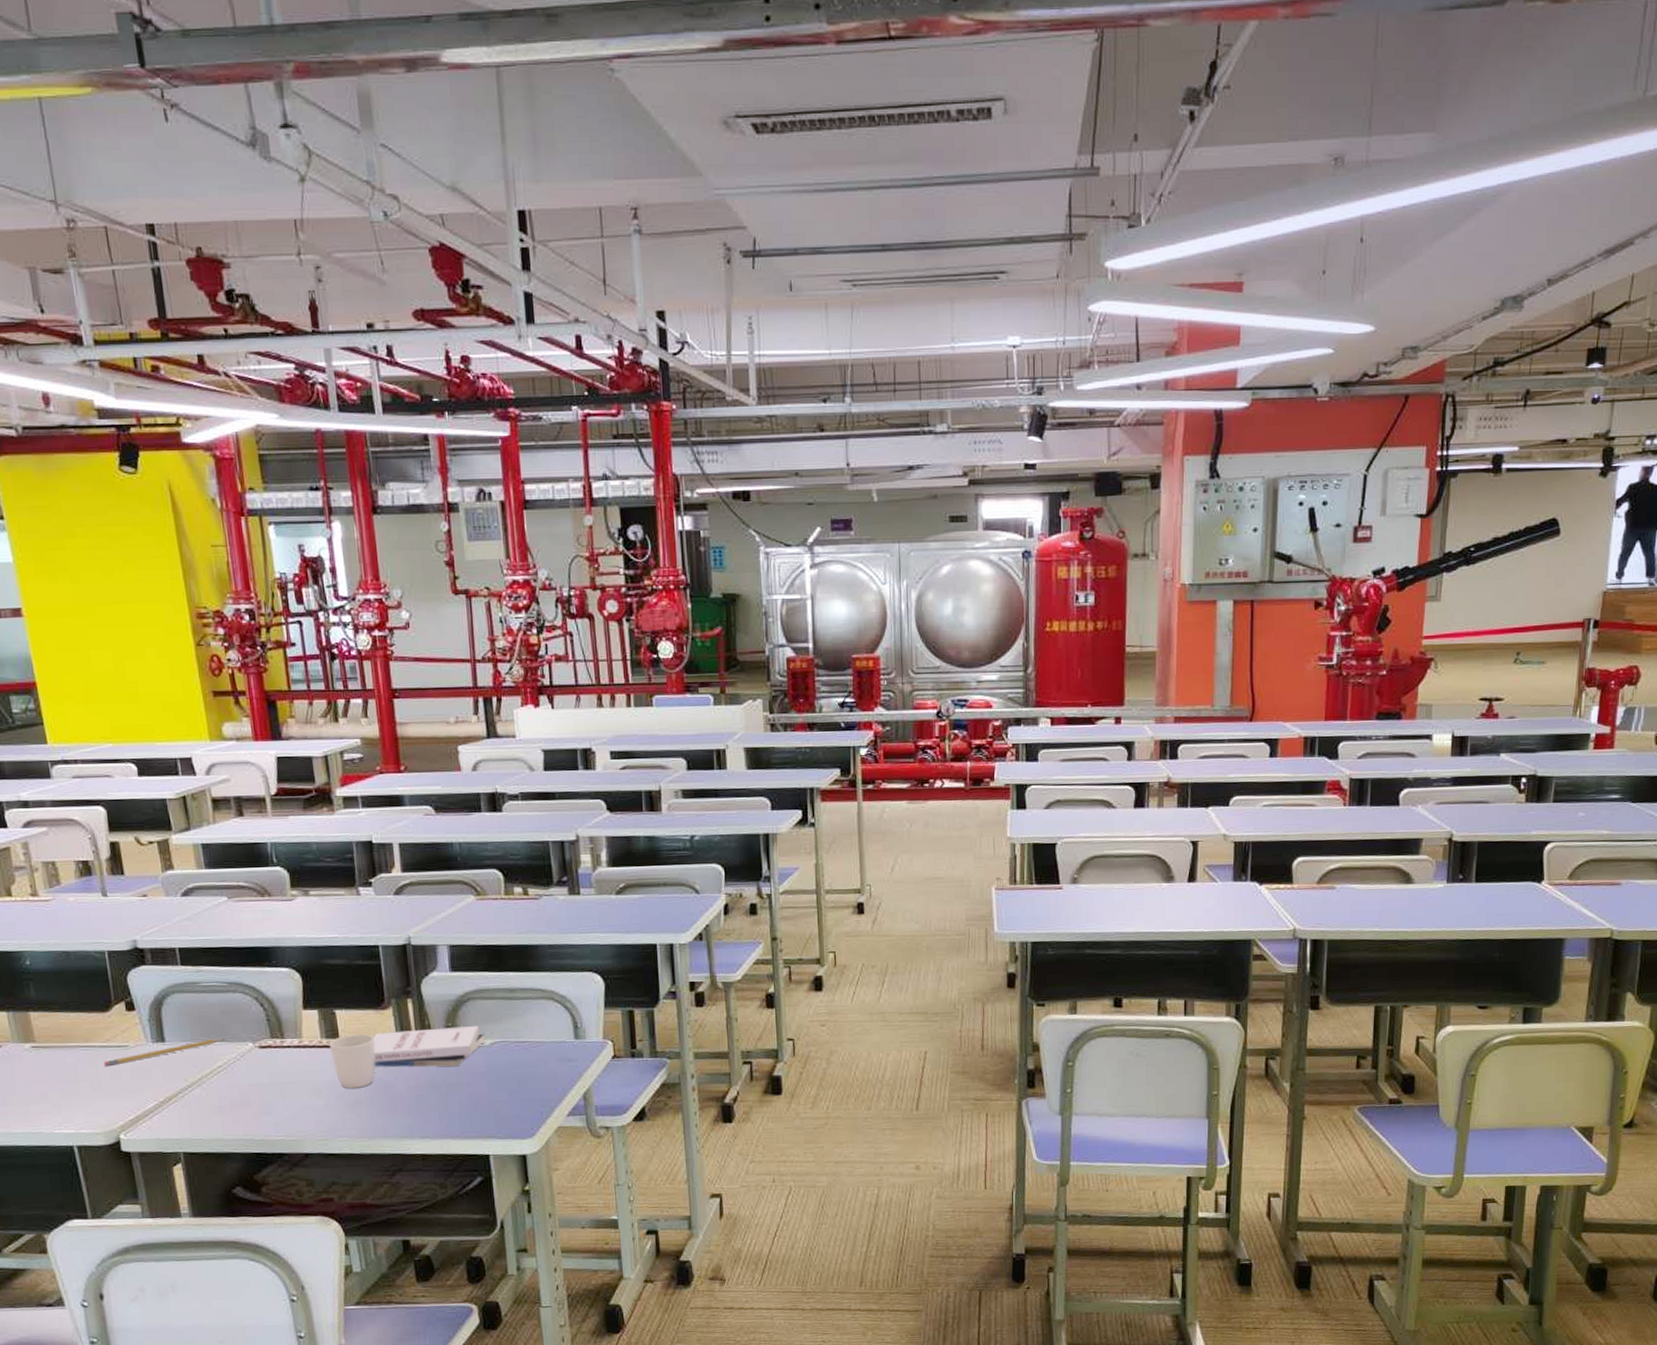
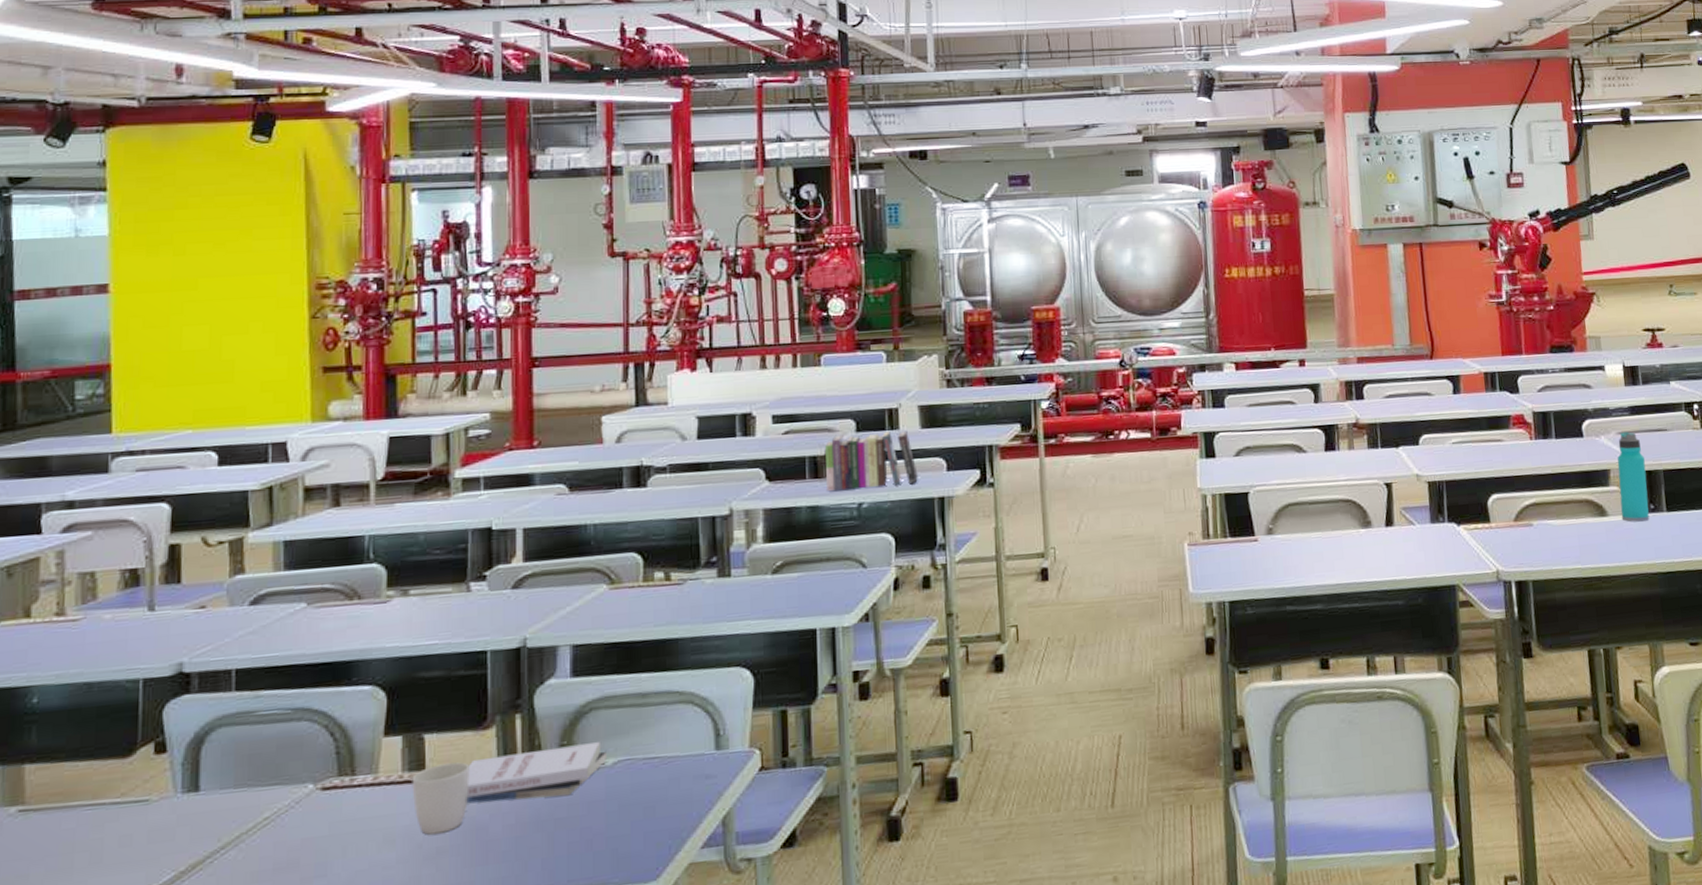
pencil: present [103,1038,226,1067] -> none [112,781,280,831]
books: none [659,770,745,824] -> present [825,430,918,492]
water bottle: none [1427,802,1460,892] -> present [1617,431,1650,523]

